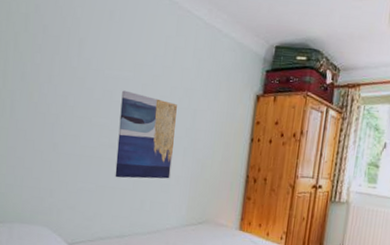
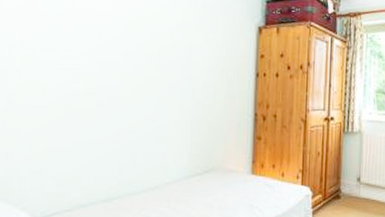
wall art: present [115,90,177,179] -> none [96,26,169,130]

